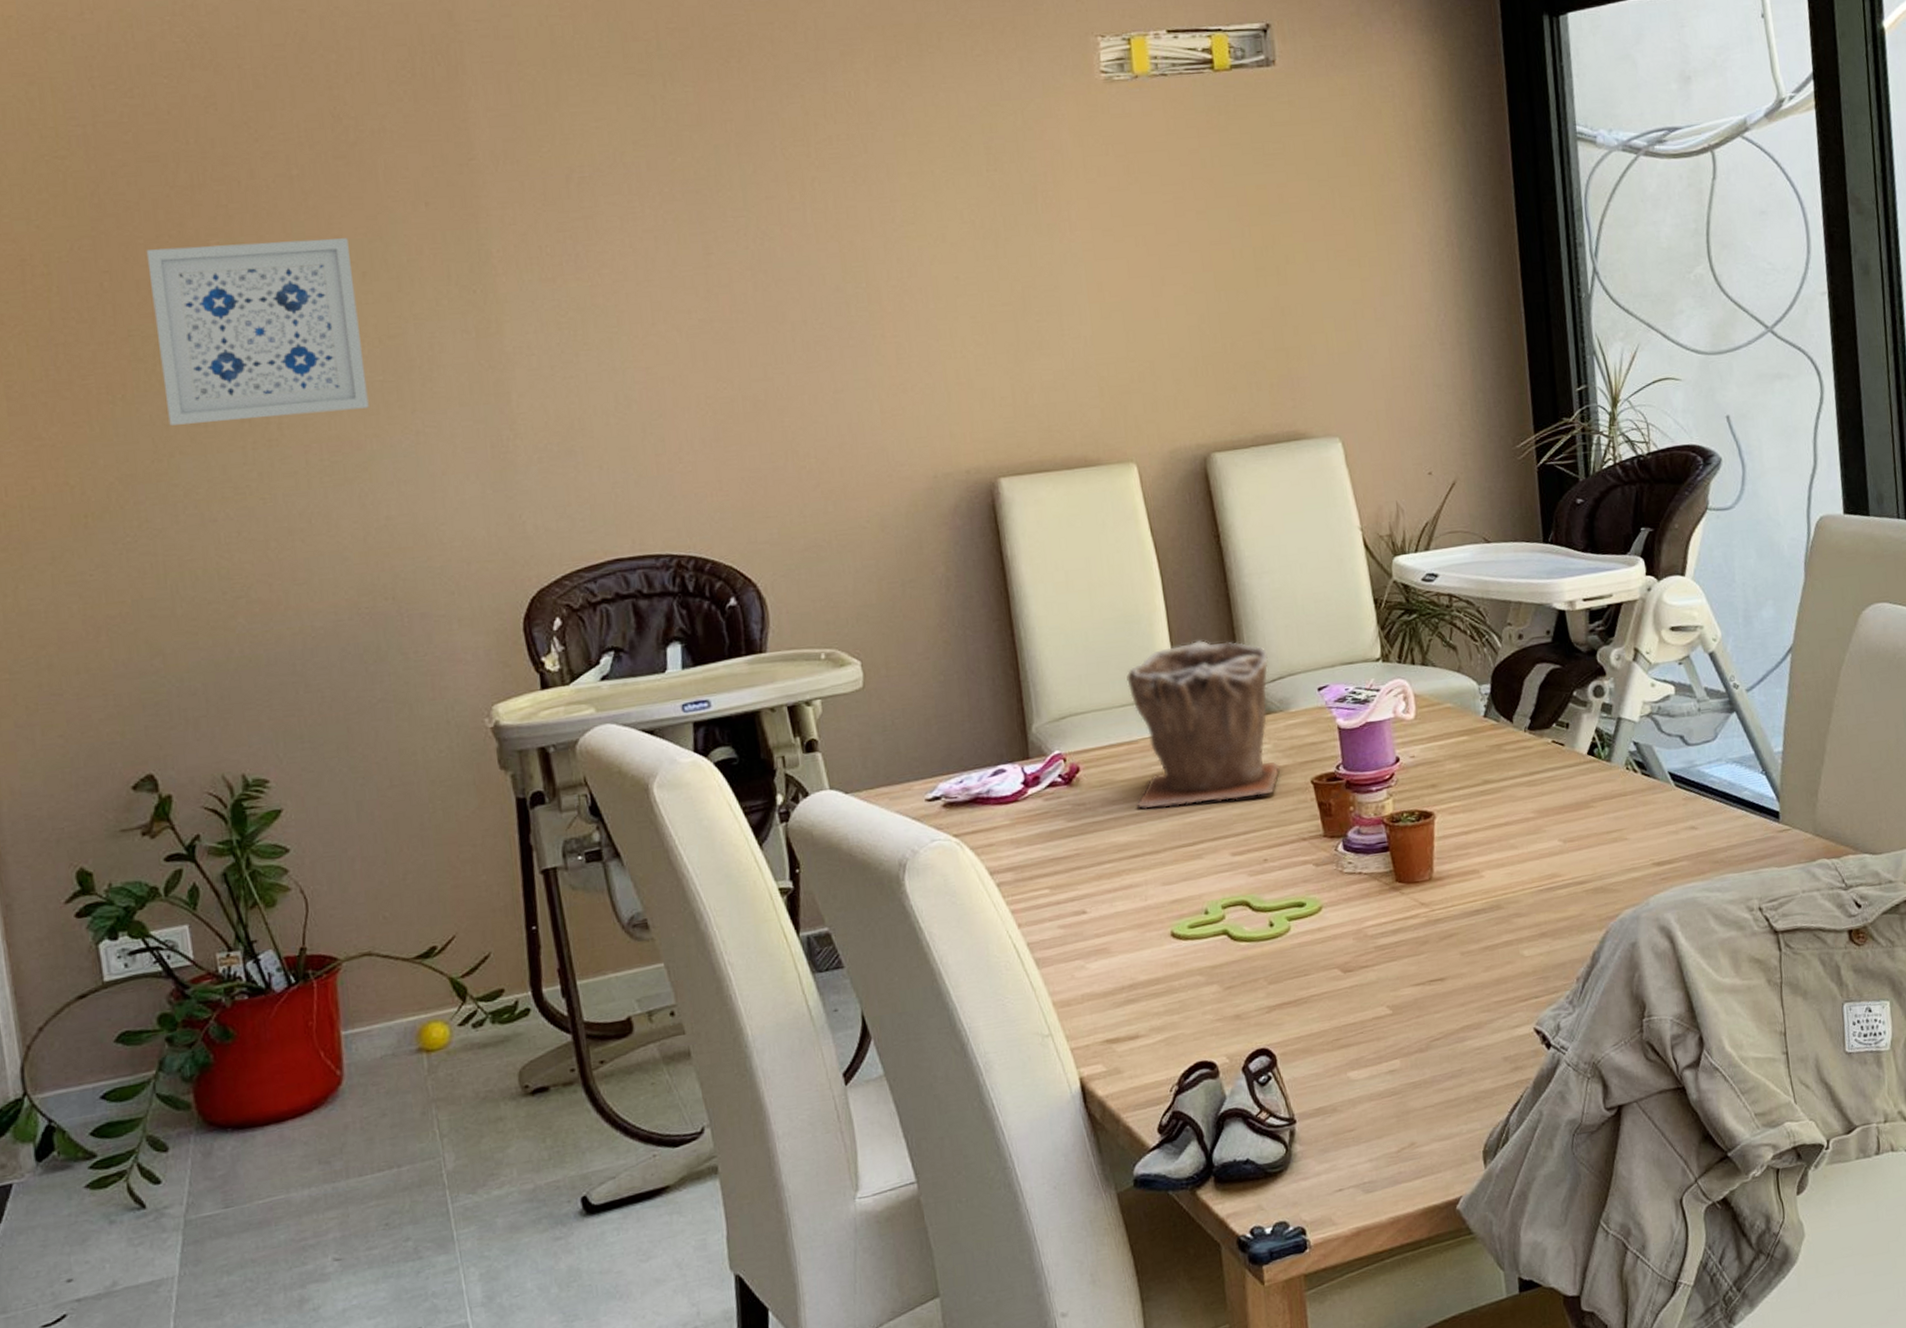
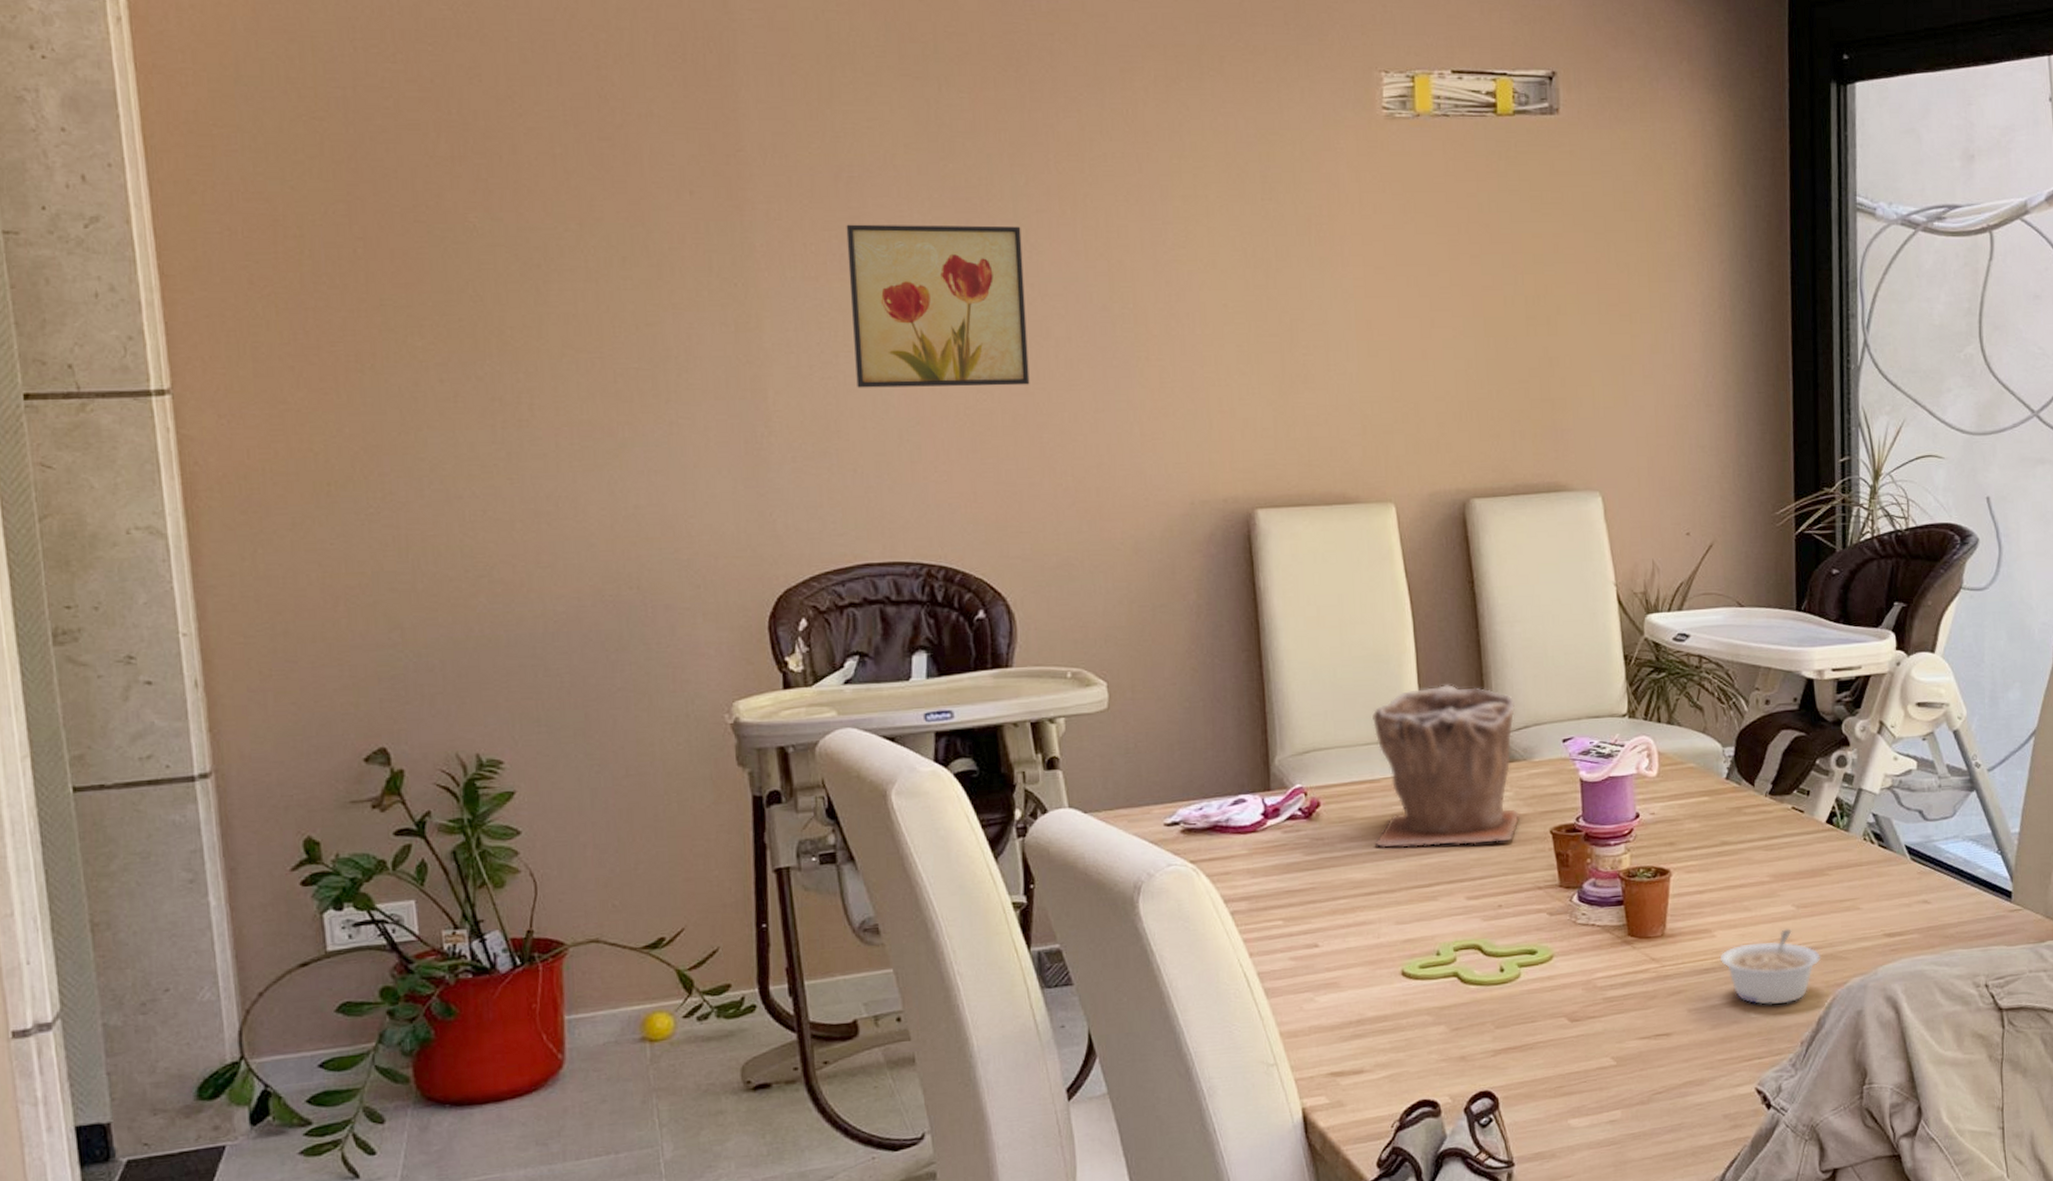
wall art: present [146,238,369,426] -> none [402,219,623,399]
wall art: none [580,214,769,386] -> present [846,224,1030,388]
legume: none [1490,864,1591,943] -> present [1720,929,1821,1005]

